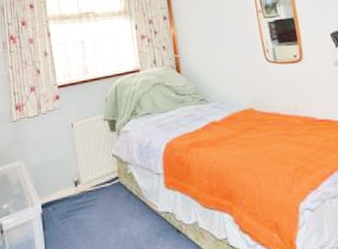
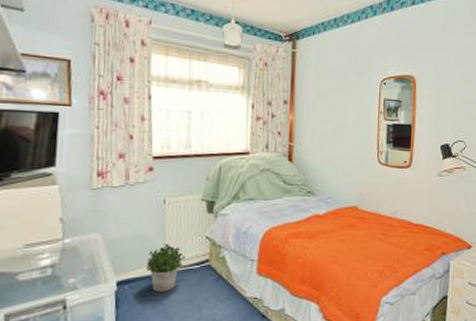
potted plant: none [64,165,98,212] -> present [146,244,186,292]

